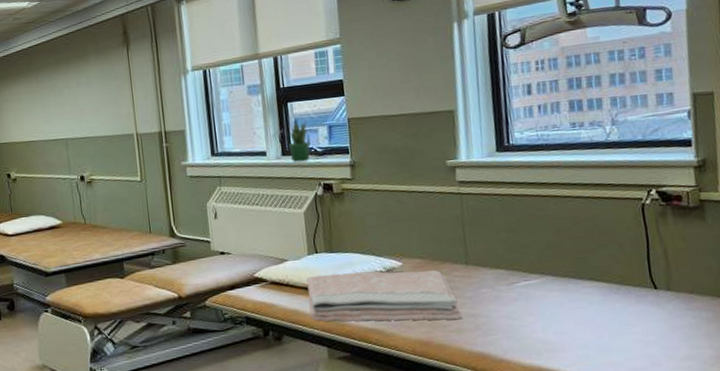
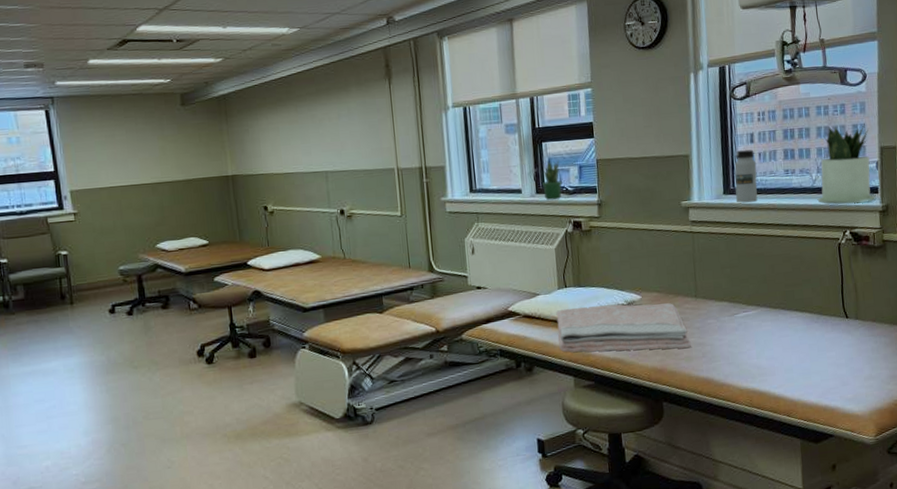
water bottle: none [508,102,538,161] -> present [734,149,758,203]
planter: none [612,68,688,161] -> present [817,124,875,205]

